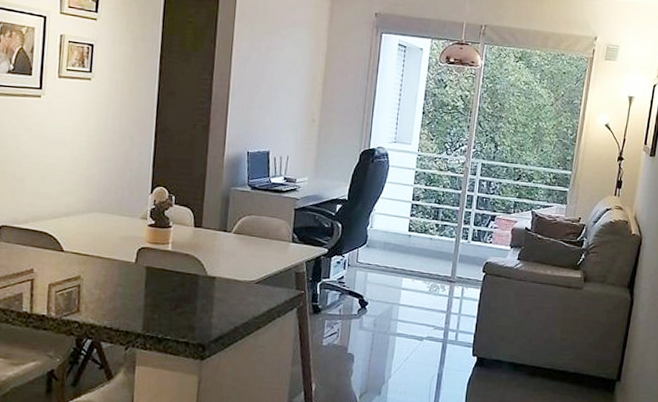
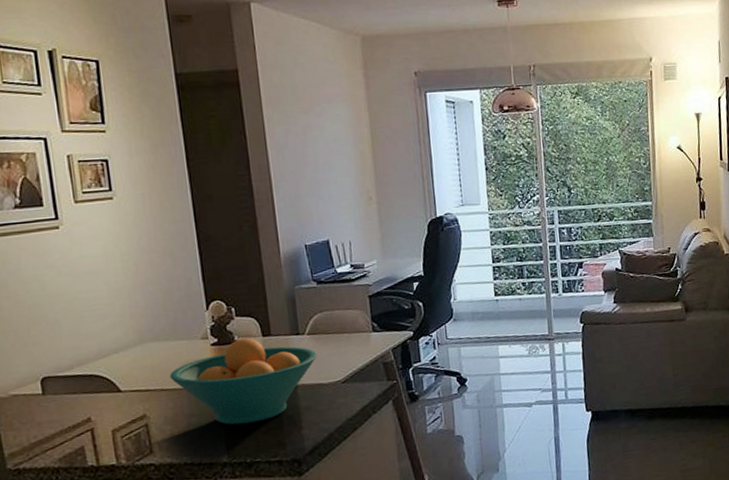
fruit bowl: none [107,224,239,303] -> present [169,337,318,425]

